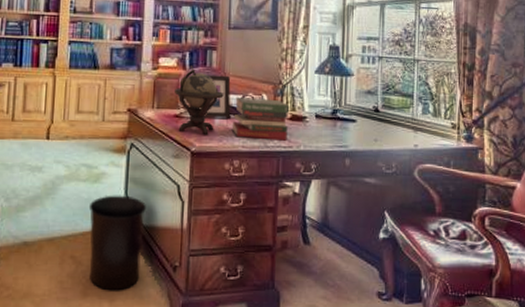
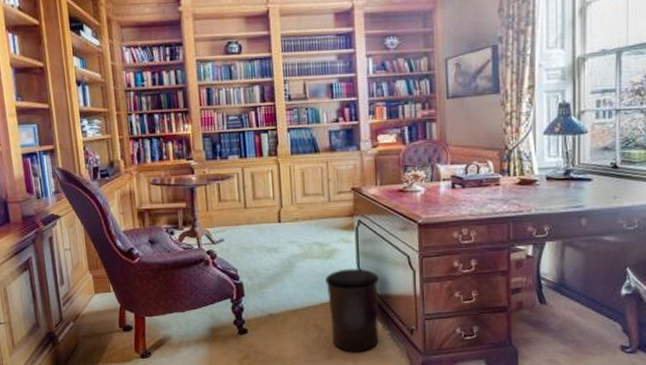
globe: present [175,66,224,135] -> none [396,140,447,207]
picture frame: present [198,74,231,118] -> none [421,146,456,190]
books: present [231,97,290,141] -> none [457,165,518,207]

